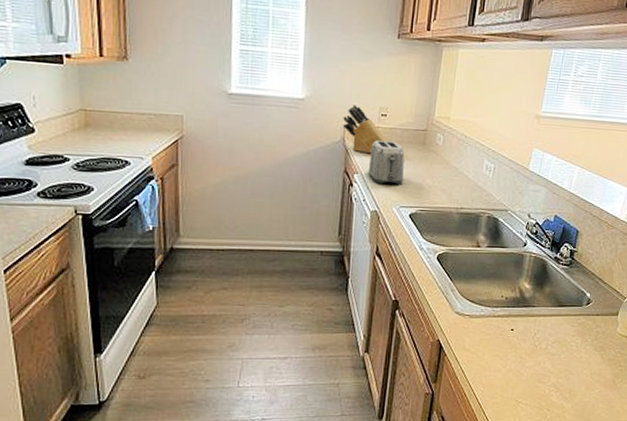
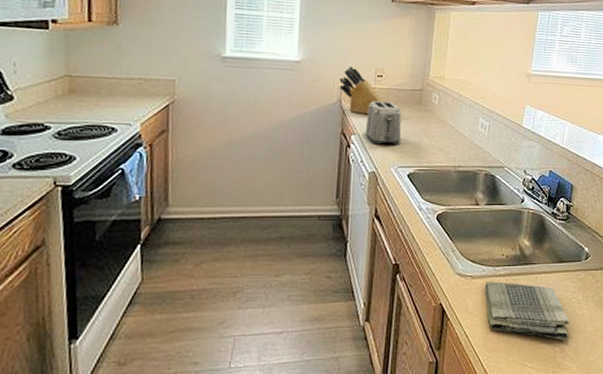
dish towel: none [483,321,567,381] -> present [485,281,570,341]

